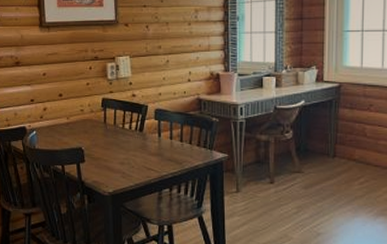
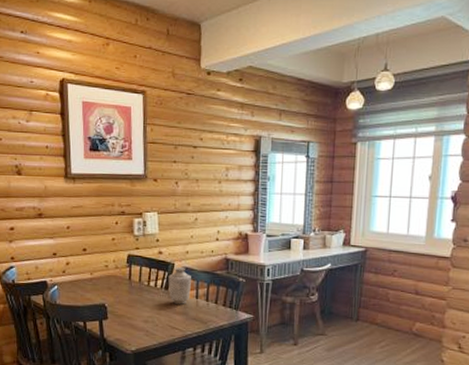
vase: none [142,109,165,146] -> present [168,267,191,305]

